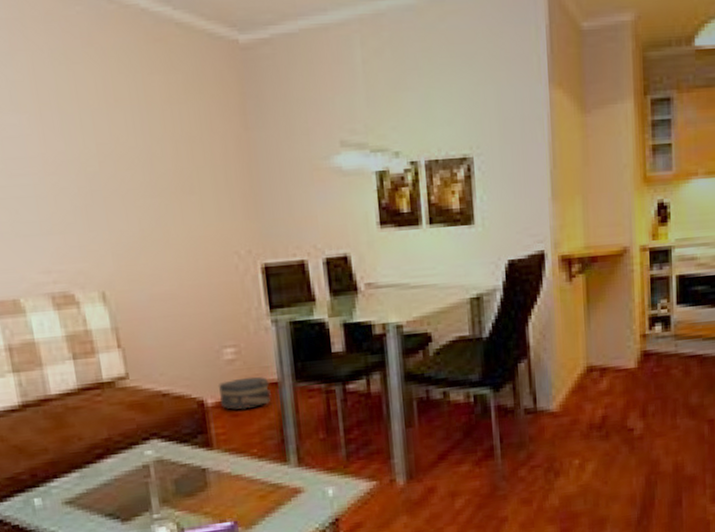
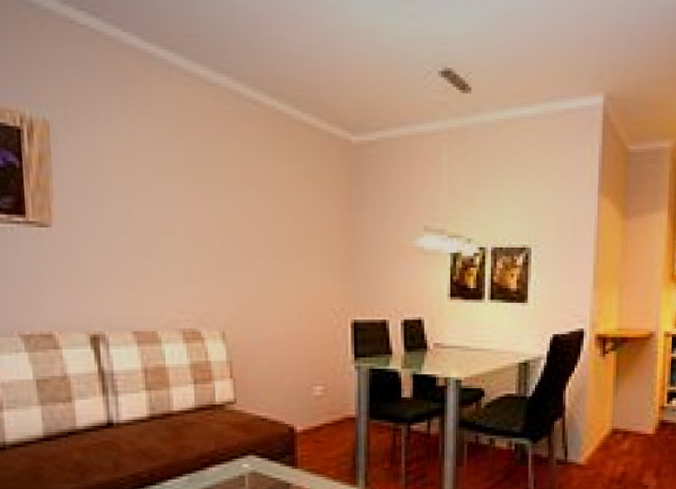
hat box: present [217,376,271,410] -> none [306,411,349,438]

